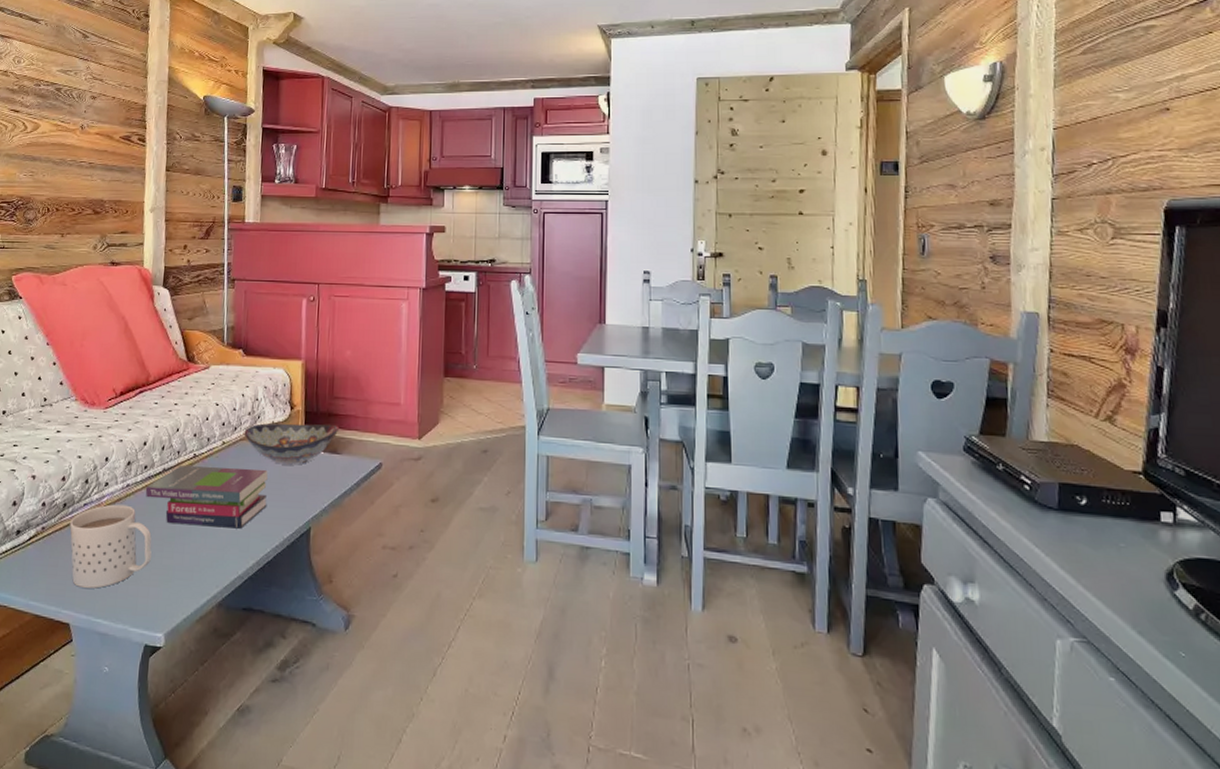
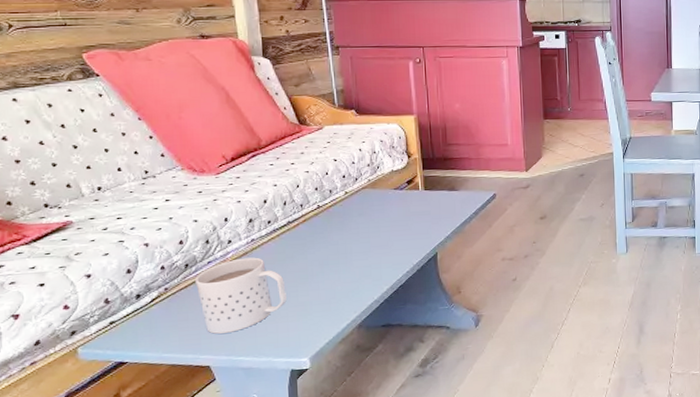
books: present [145,465,268,529] -> none [271,210,395,267]
decorative bowl: present [244,423,340,465] -> none [365,166,455,205]

